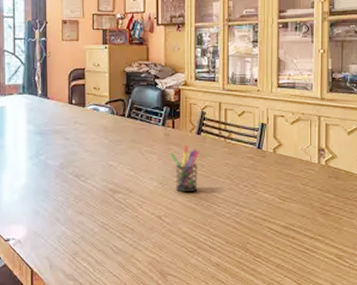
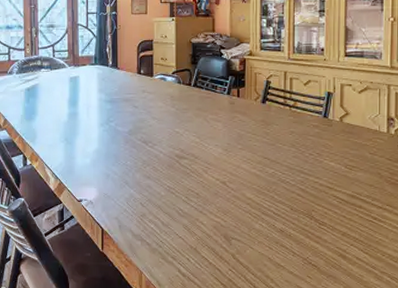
pen holder: present [170,144,199,193] -> none [235,113,264,160]

